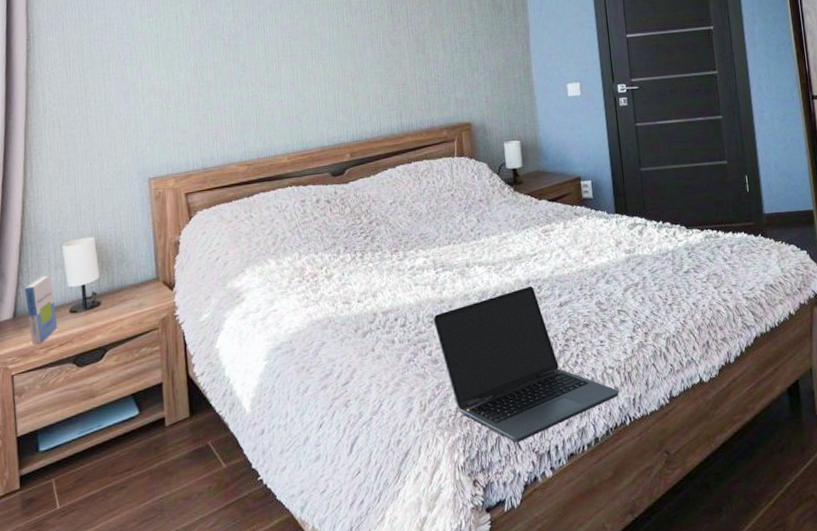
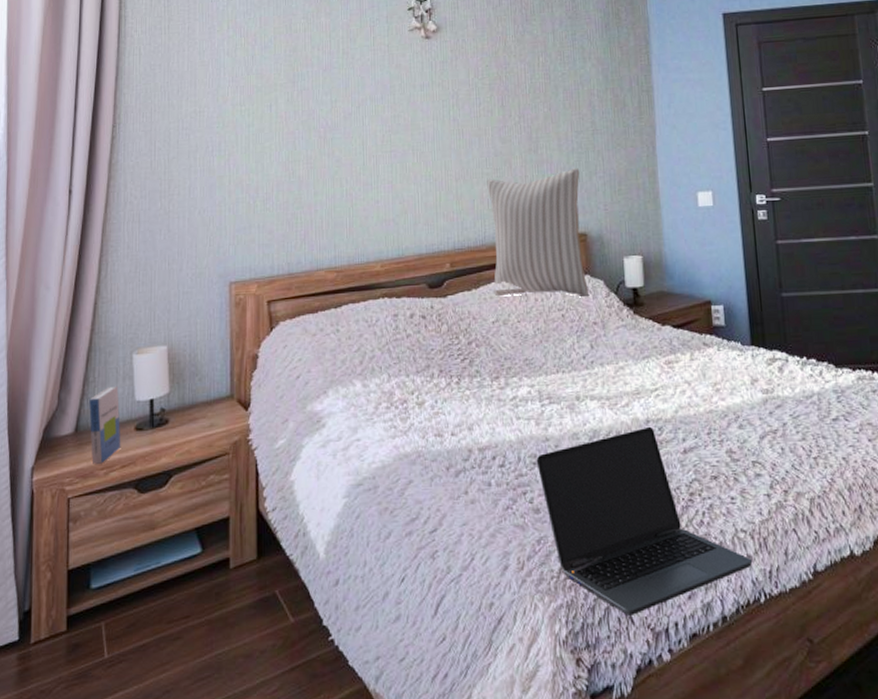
pillow: none [380,66,474,181] -> present [487,168,589,297]

